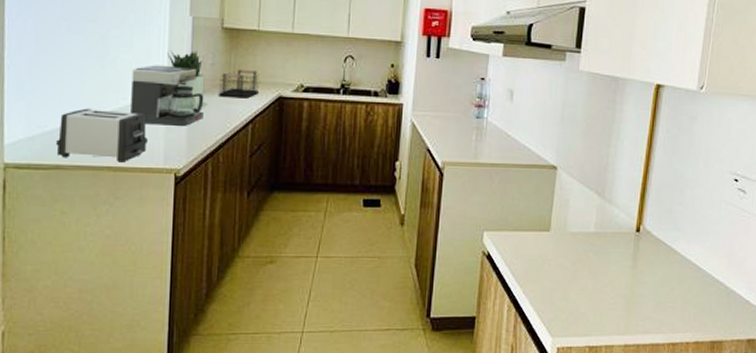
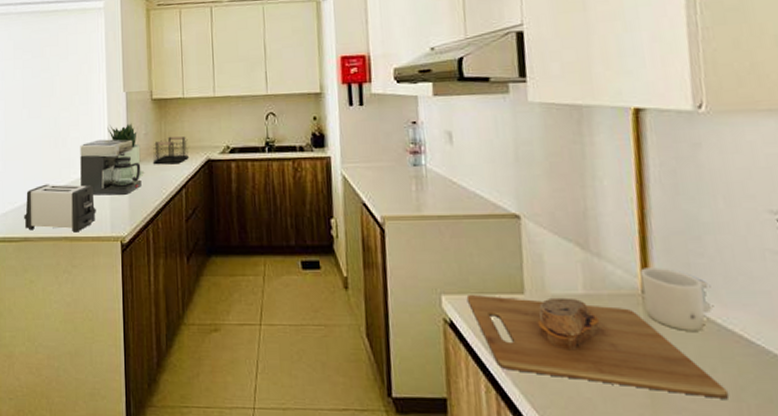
cutting board: none [504,232,679,309] -> present [466,295,729,399]
mug: none [635,212,682,260] -> present [640,268,714,331]

